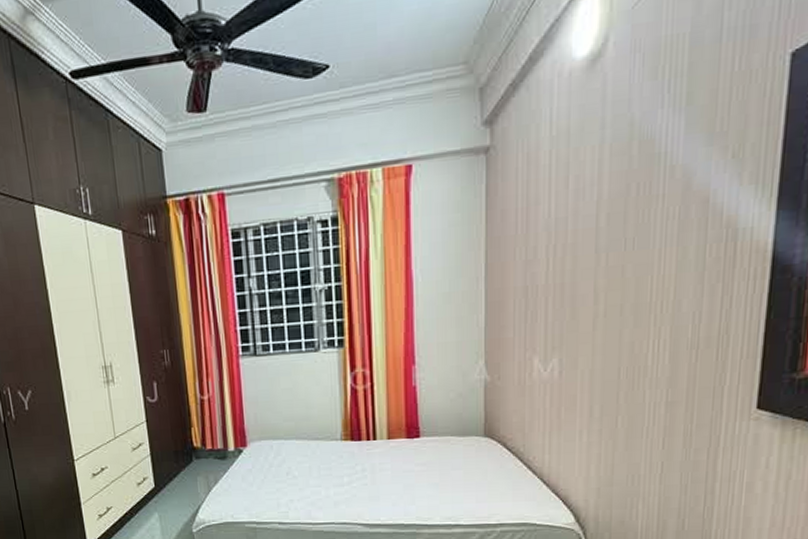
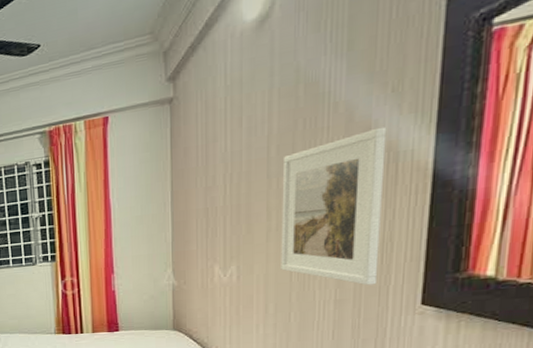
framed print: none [608,198,726,386] -> present [281,126,387,286]

